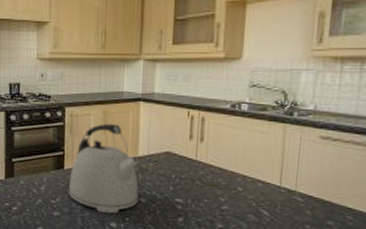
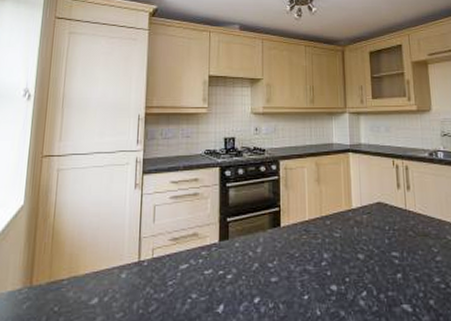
kettle: present [68,124,140,213] -> none [285,176,356,273]

